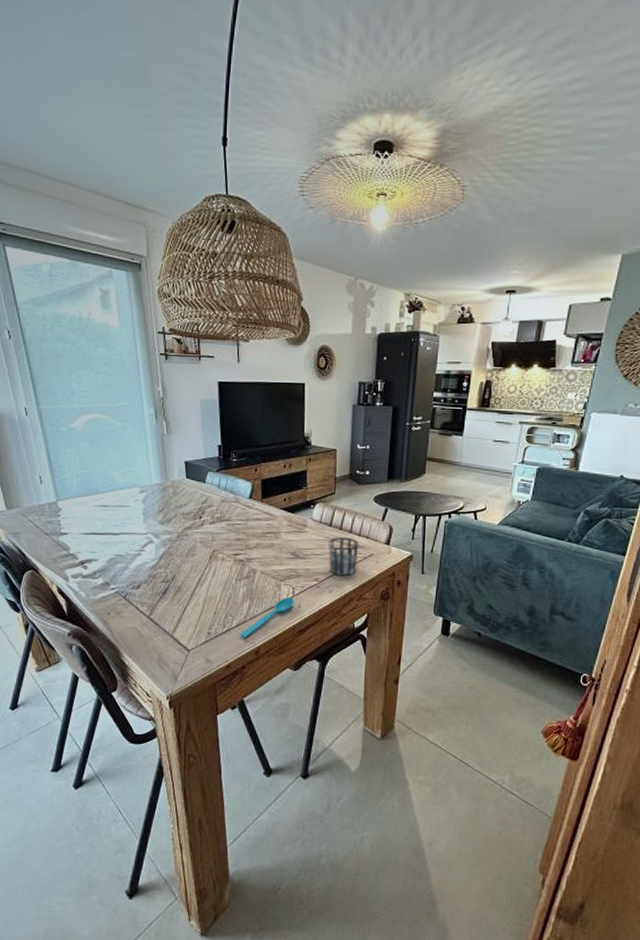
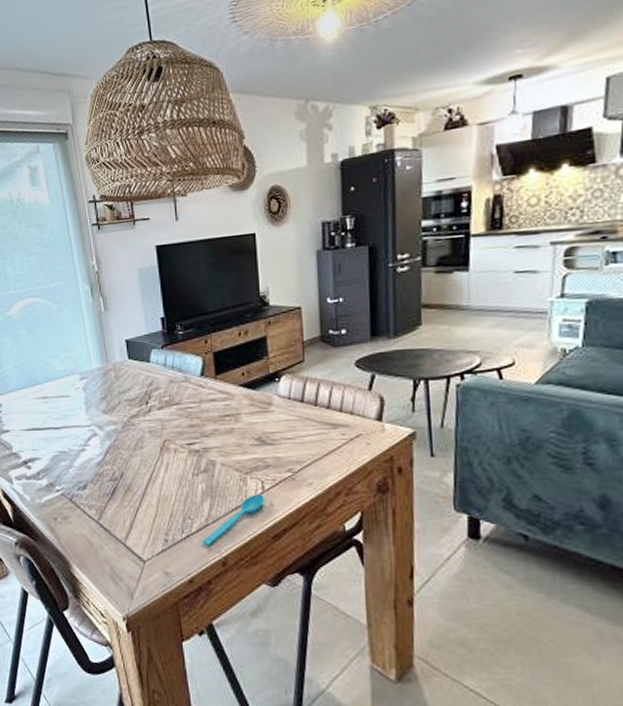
cup: present [328,536,359,576] -> none [301,414,342,464]

